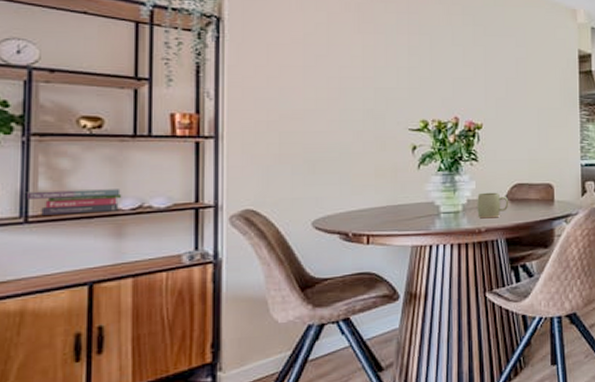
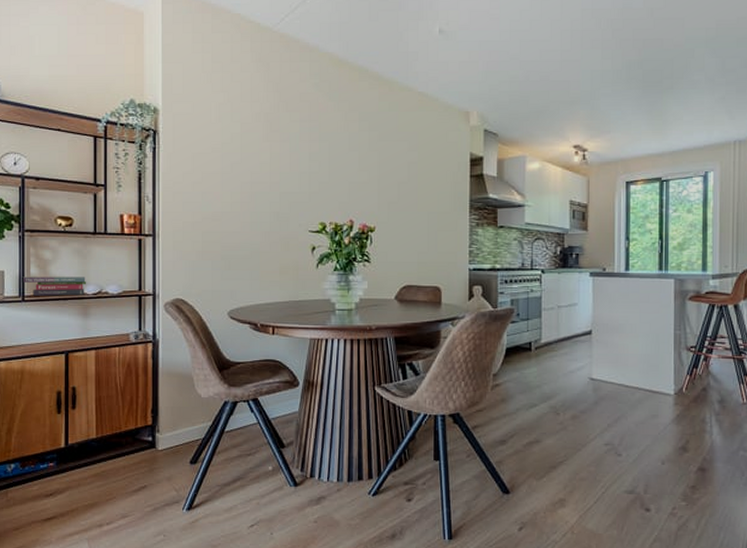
mug: present [477,192,509,219] -> none [369,292,398,317]

